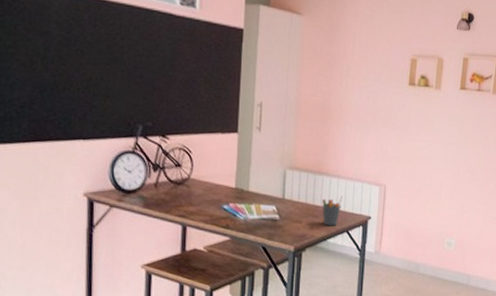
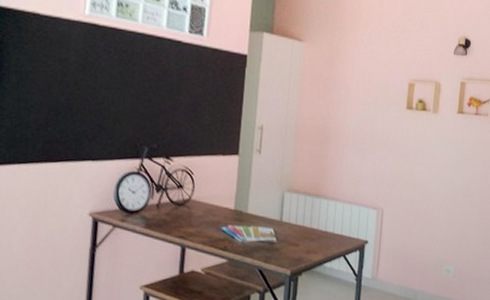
pen holder: present [322,195,343,226] -> none [319,219,340,250]

